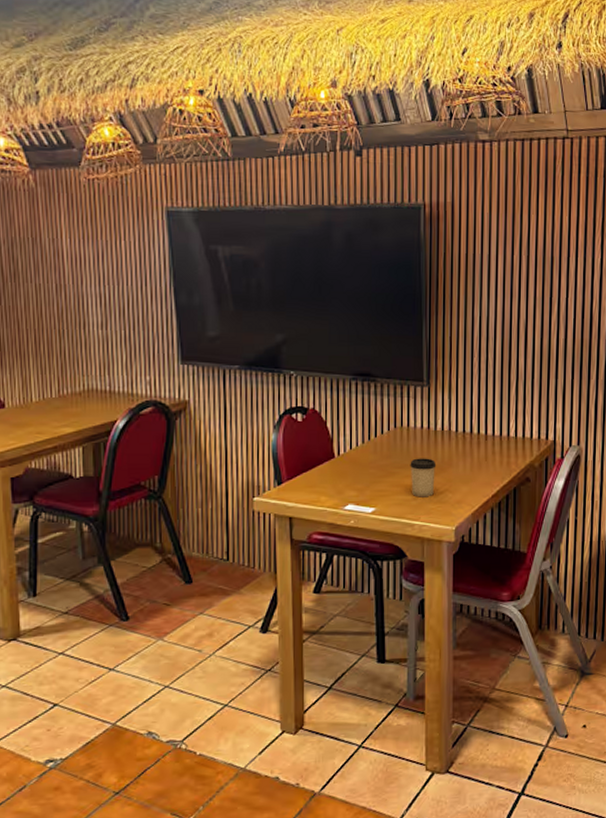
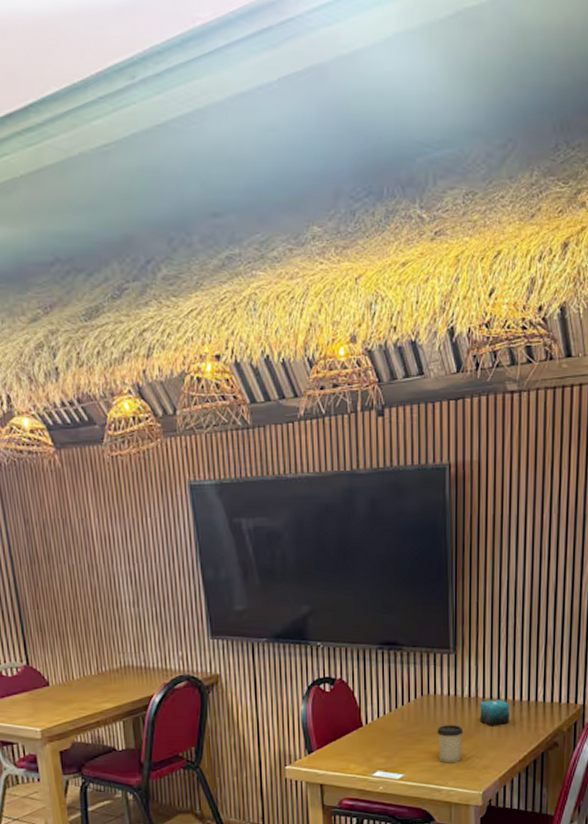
candle: none [452,433,482,460] -> present [479,699,509,726]

